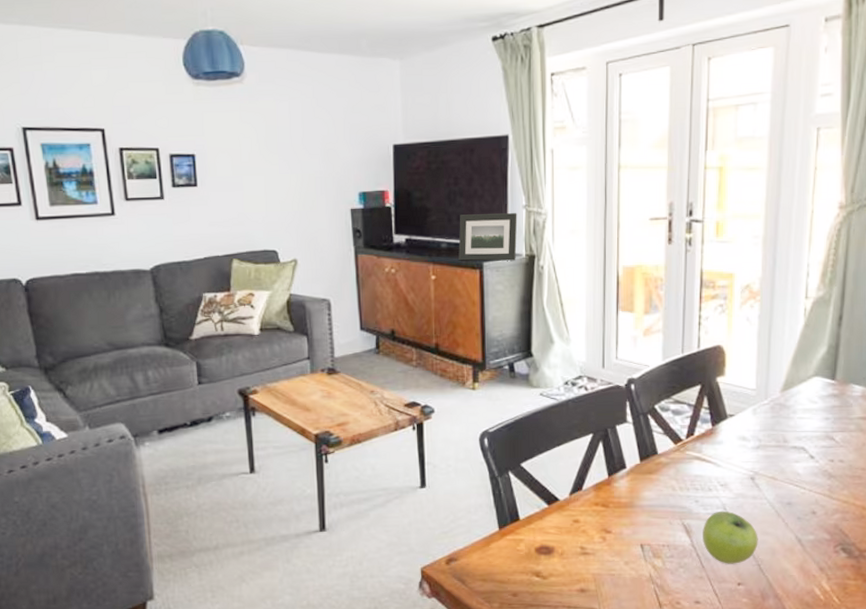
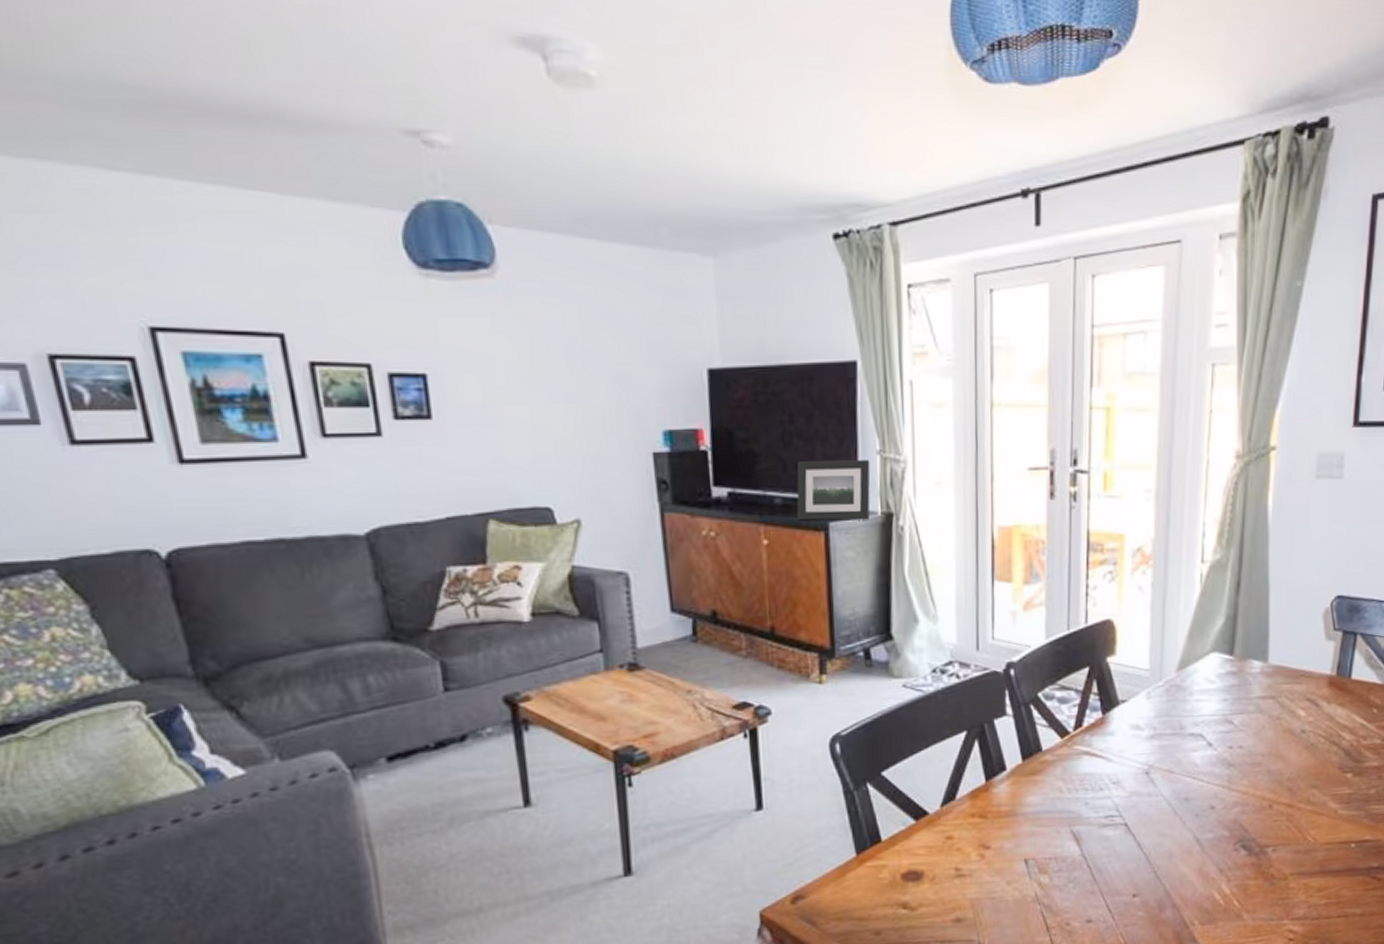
fruit: present [703,510,758,564] -> none [1094,812,1154,874]

